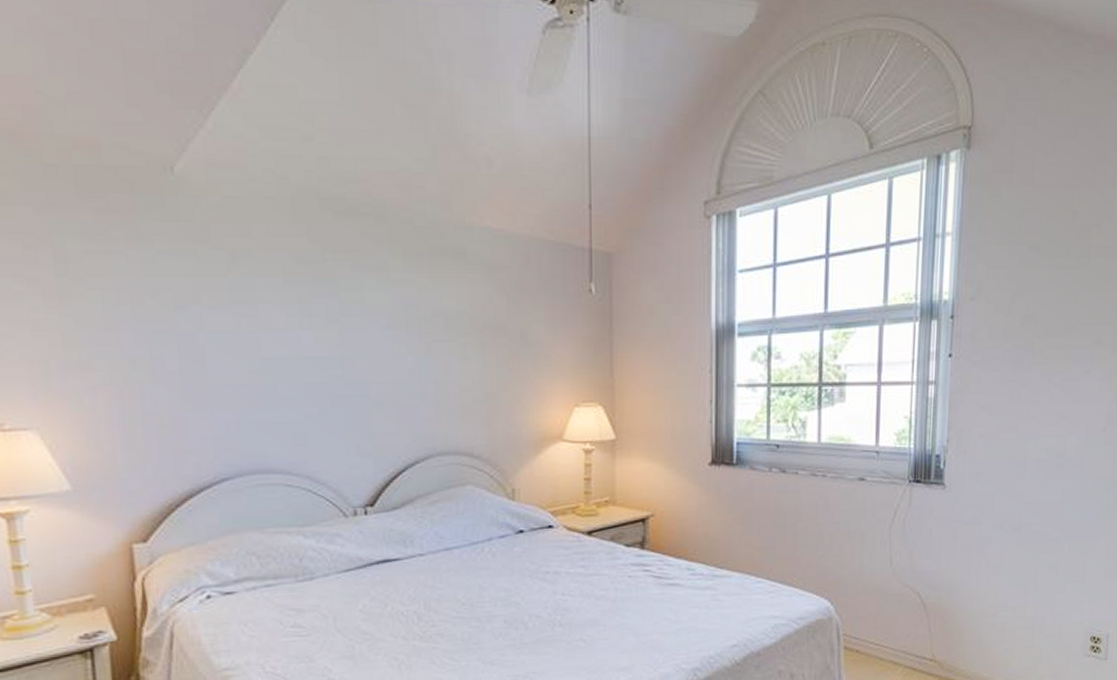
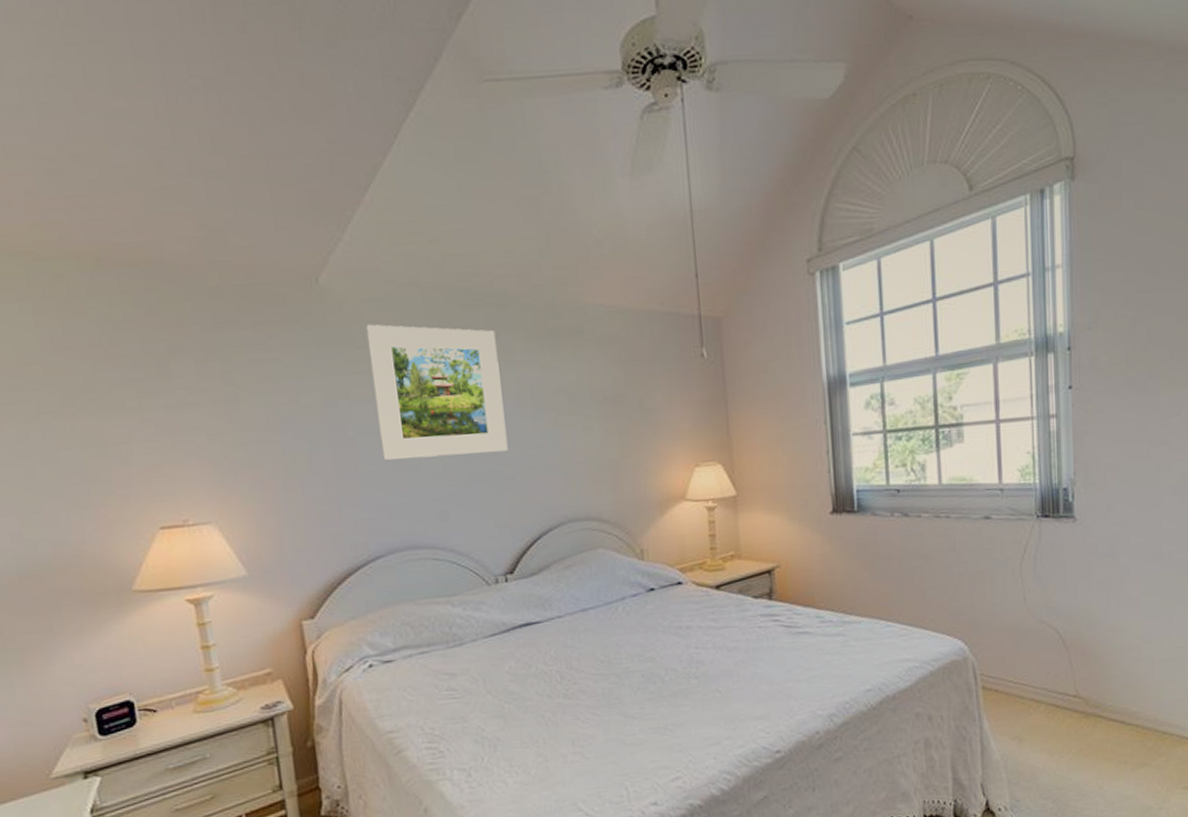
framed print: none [225,223,377,376] -> present [365,324,508,461]

